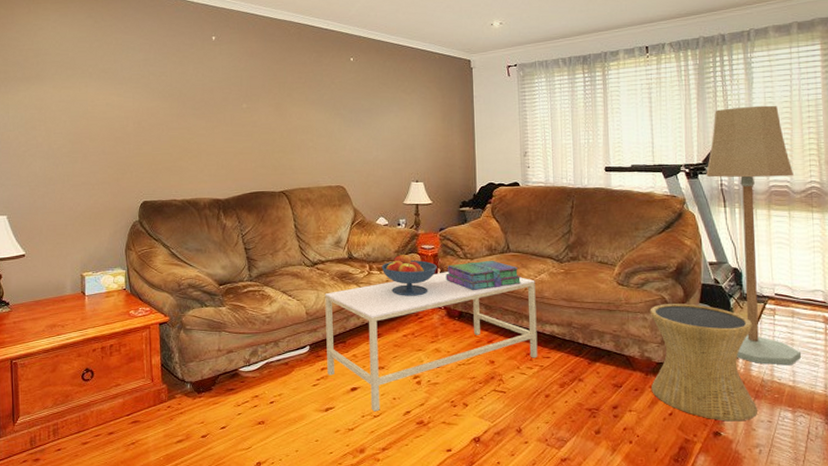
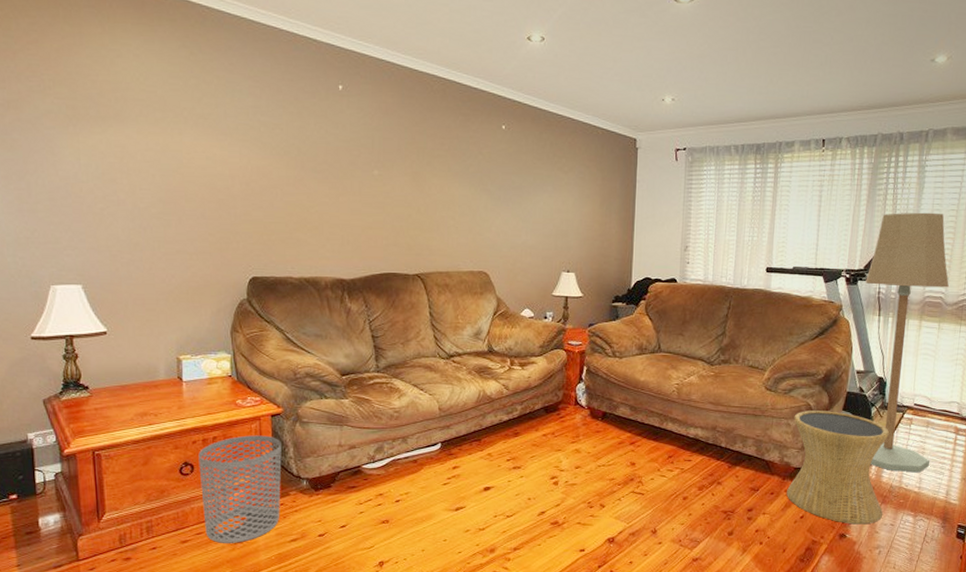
waste bin: none [97,342,169,445] -> present [198,435,282,543]
coffee table: present [325,272,538,412] -> none [459,370,684,512]
fruit bowl: present [381,254,437,296] -> none [524,349,583,394]
stack of books: present [446,260,522,291] -> none [592,359,670,391]

